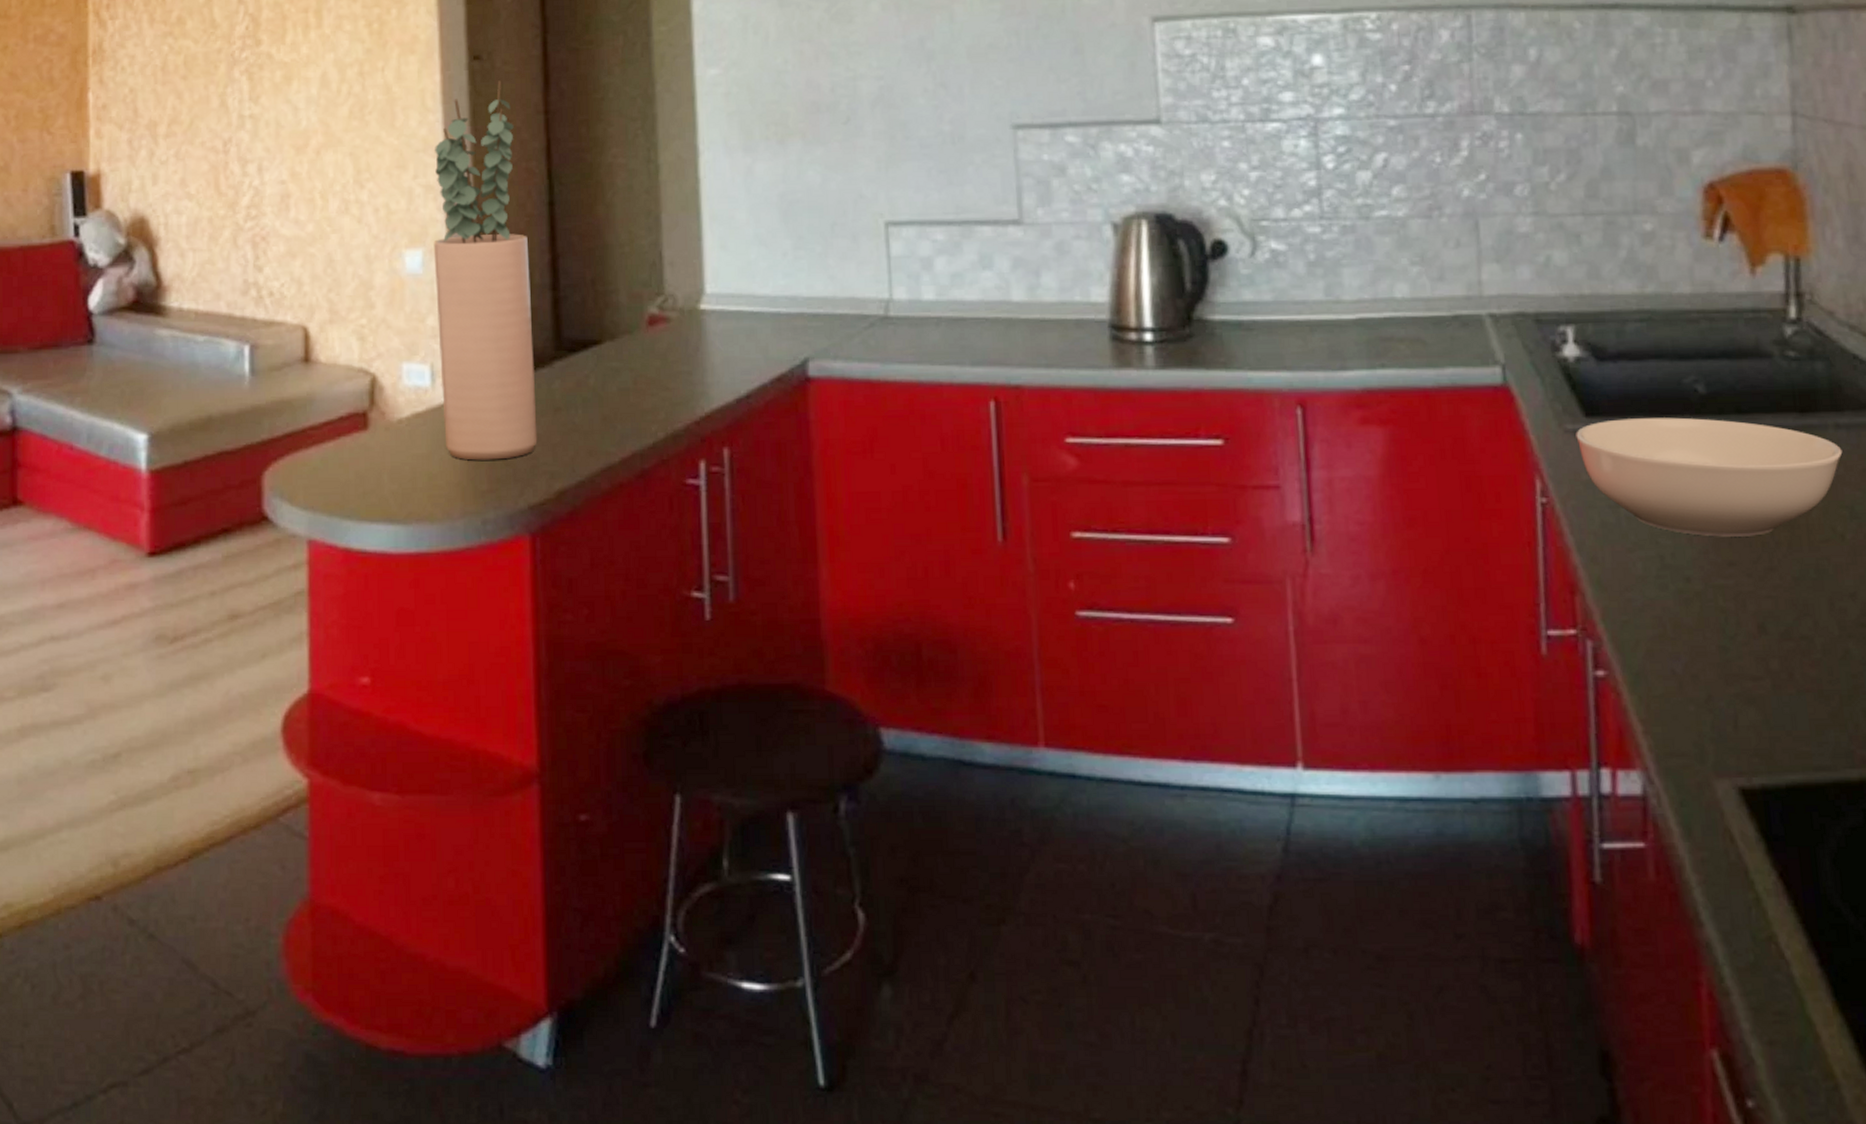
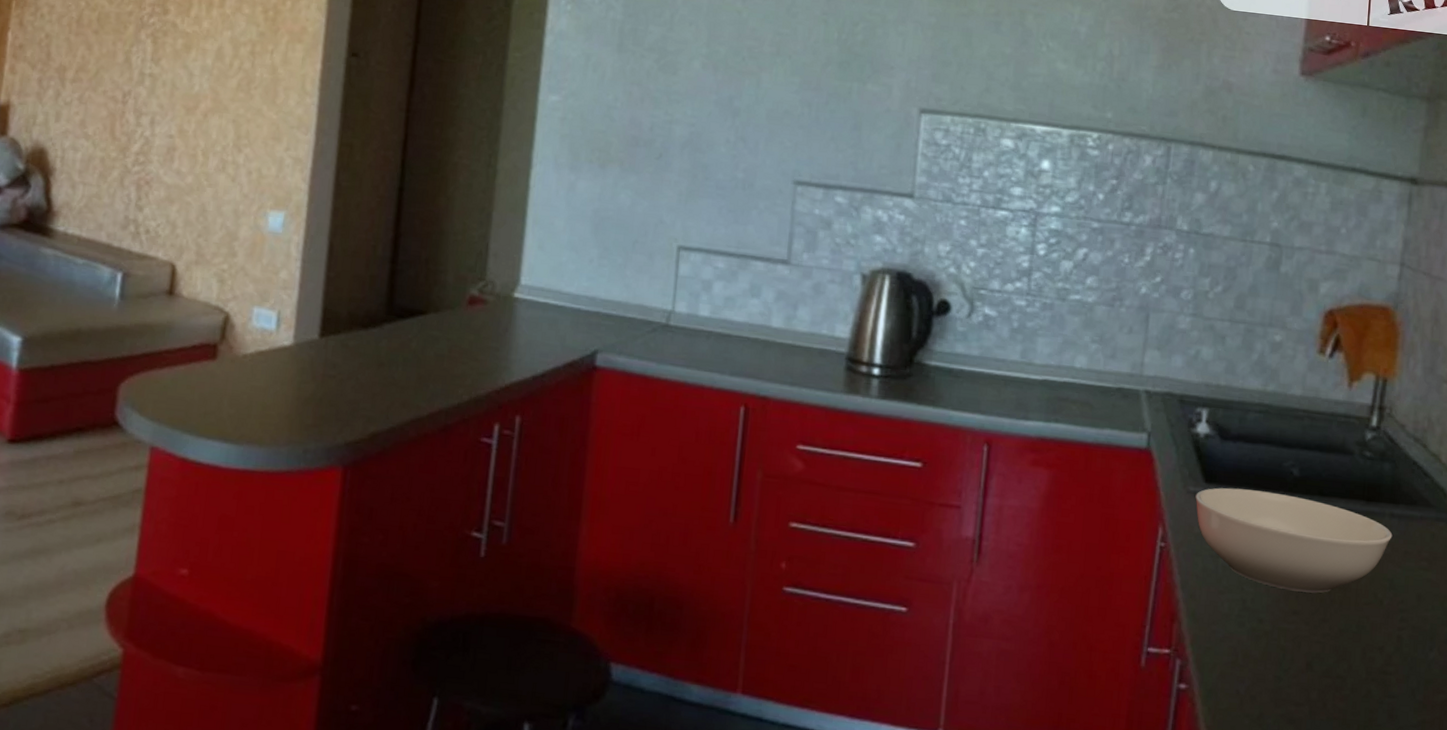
vase: present [433,80,538,460] -> none [281,77,379,400]

